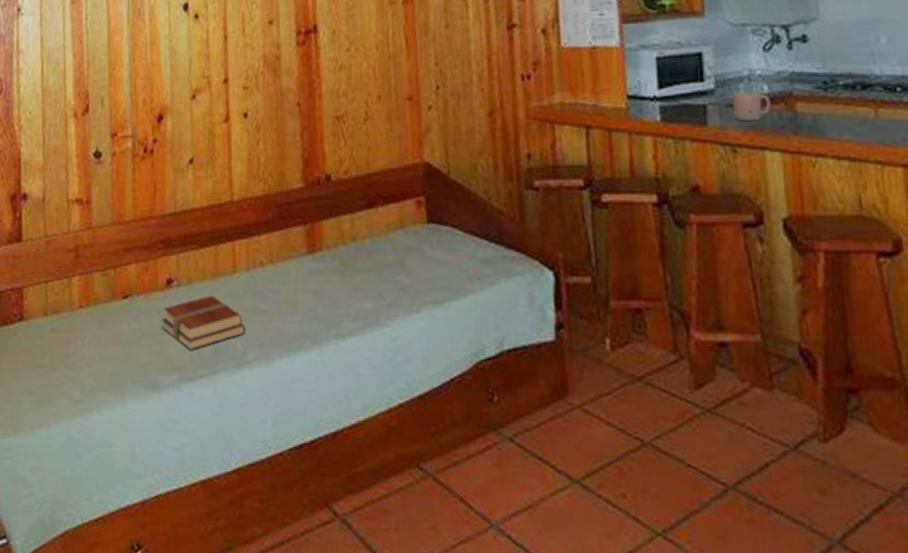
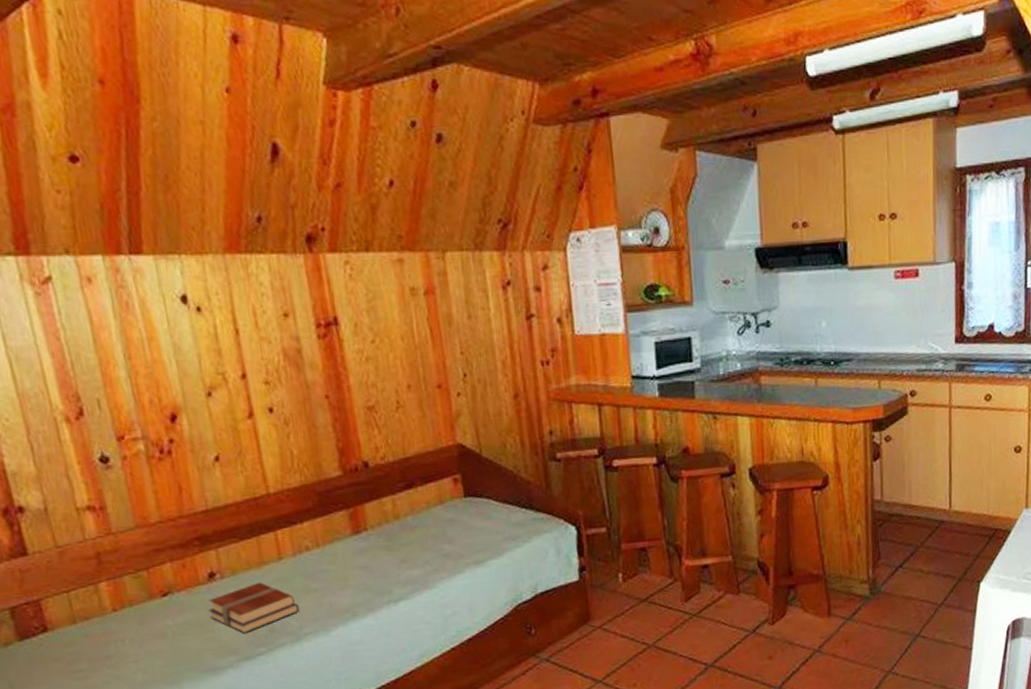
mug: present [731,91,771,122] -> none [713,369,743,394]

